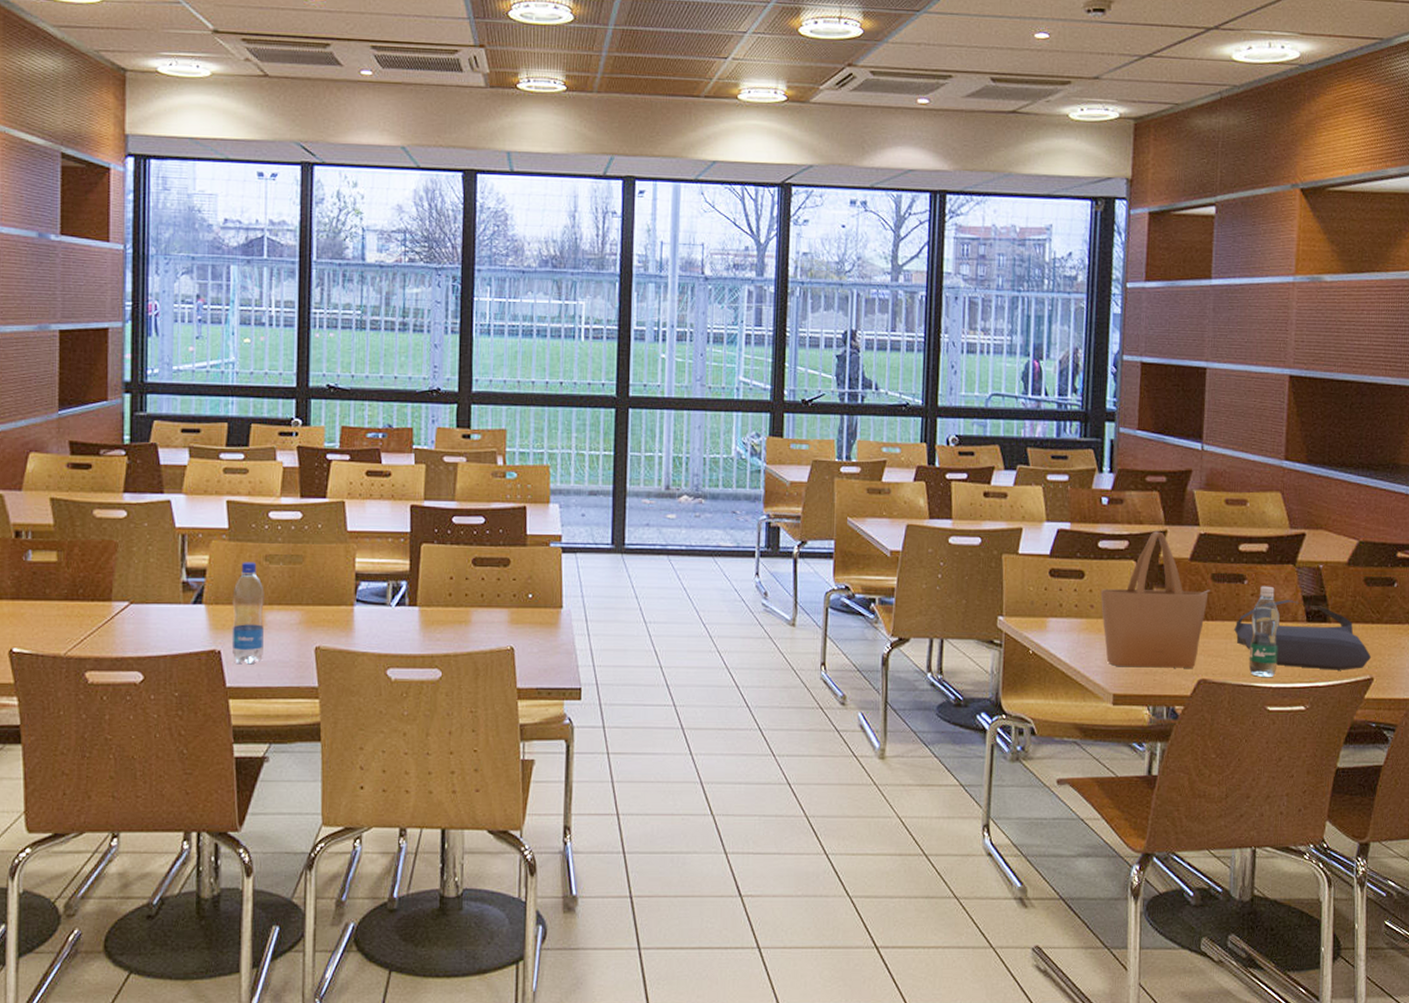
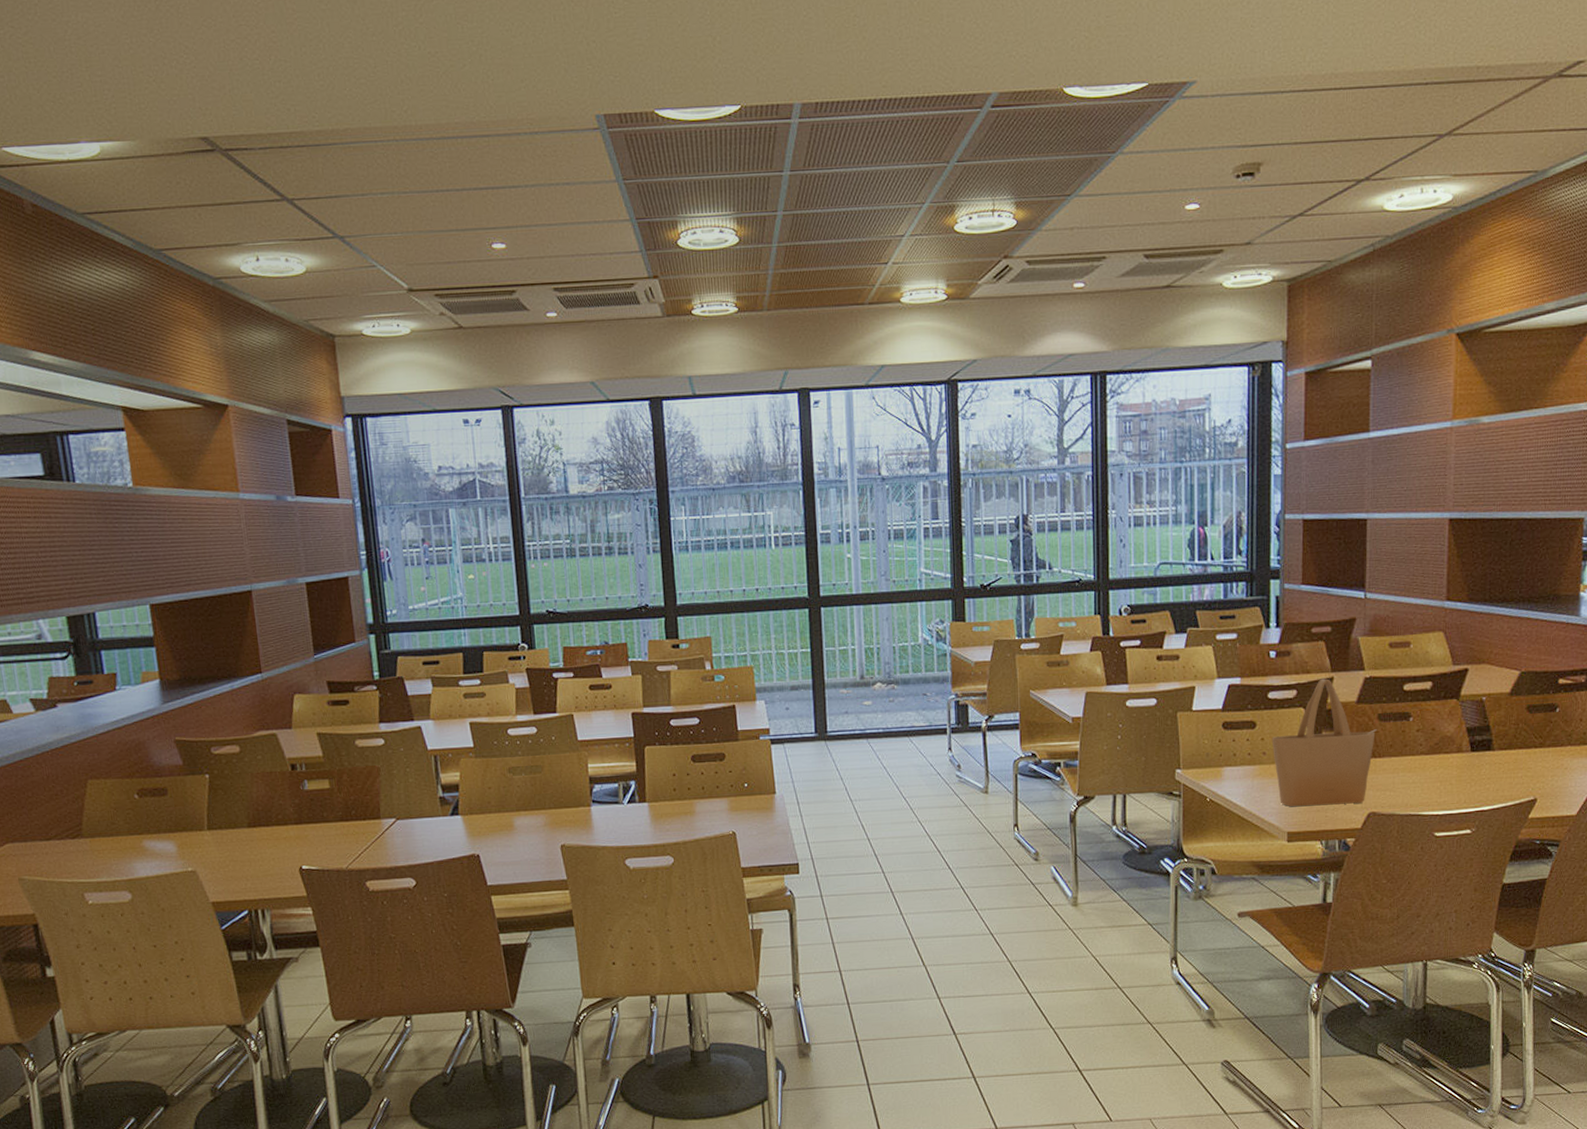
bottle: present [231,562,264,665] -> none [484,775,517,865]
bag: present [1234,599,1372,670] -> none [1401,731,1535,795]
bottle: present [1248,586,1280,677] -> none [1416,721,1445,806]

